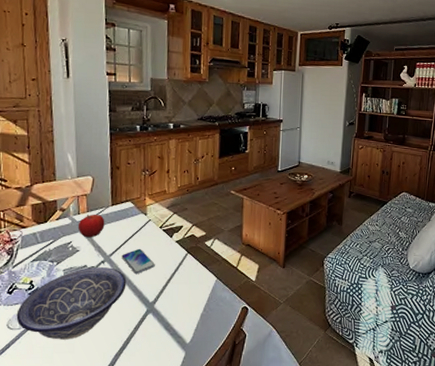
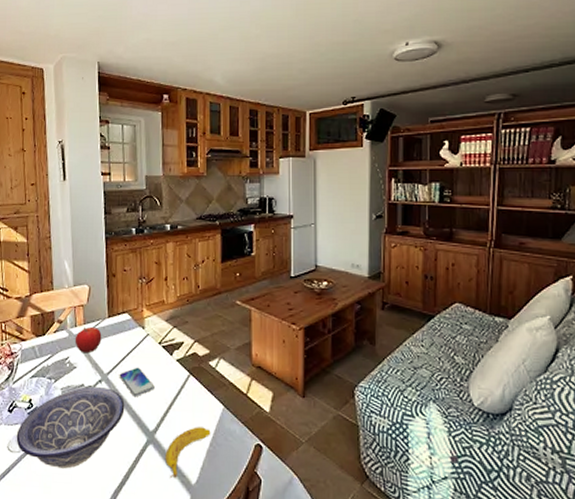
banana: none [163,296,205,339] -> present [165,427,211,478]

